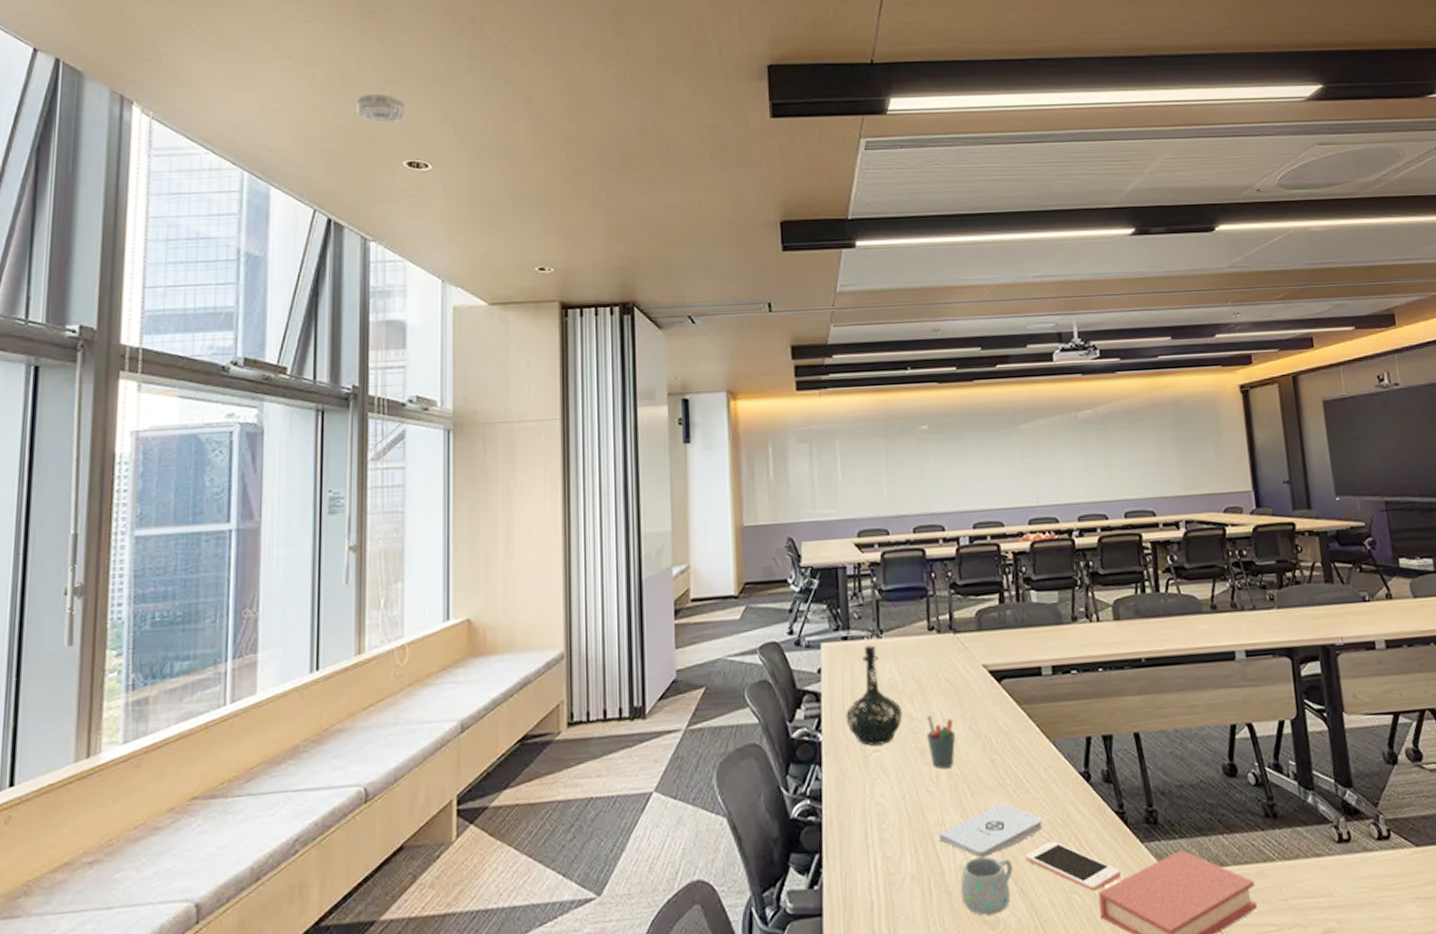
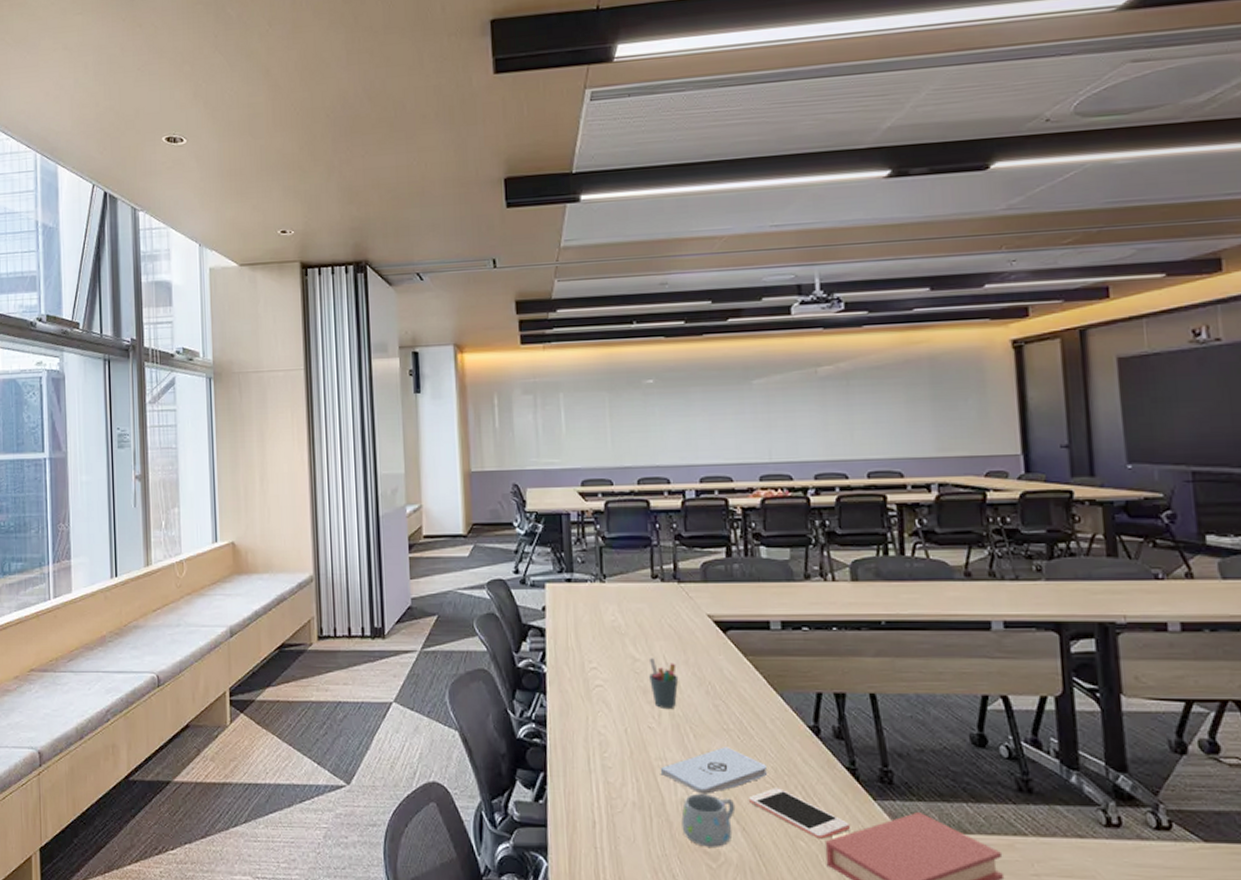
smoke detector: present [357,93,405,123] -> none [122,75,162,103]
bottle: present [845,645,903,746] -> none [569,588,625,681]

